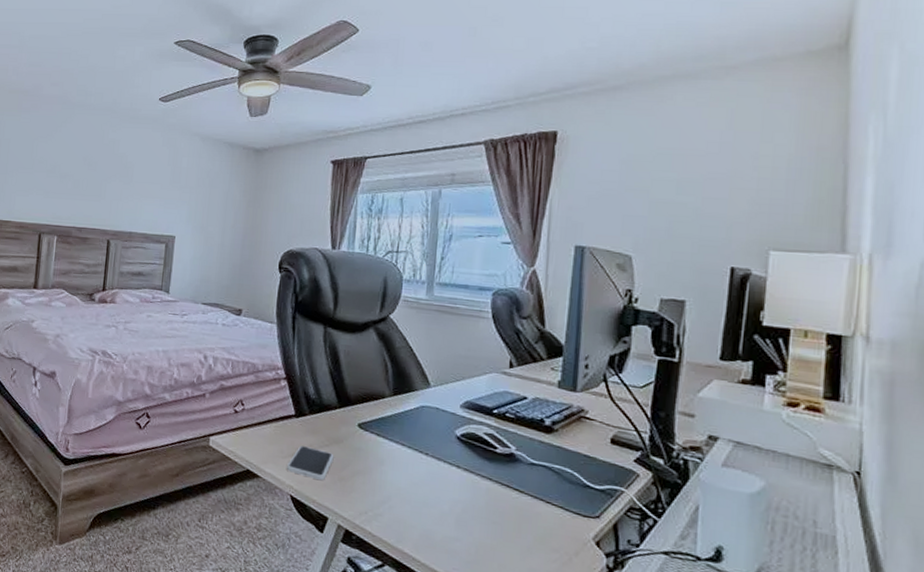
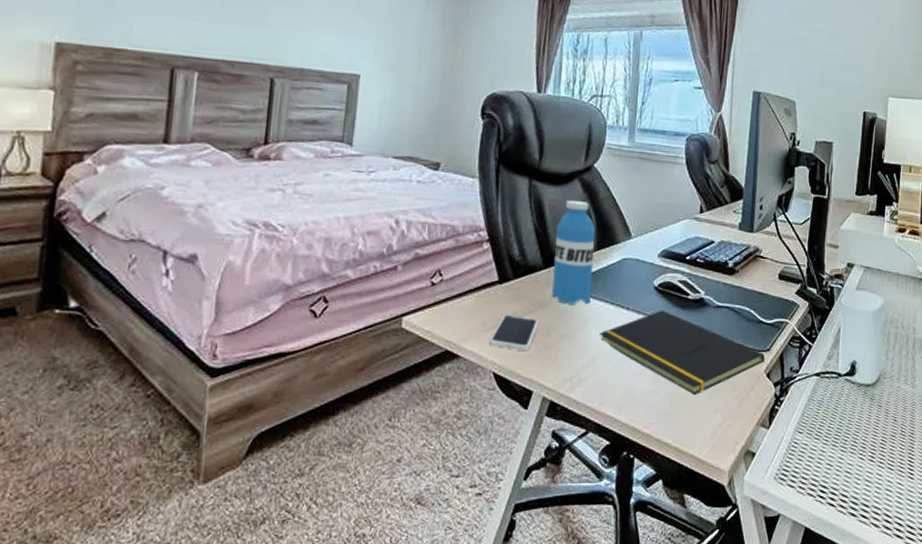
water bottle: none [347,347,391,445] -> present [552,200,595,304]
notepad: none [395,459,593,550] -> present [598,310,765,396]

